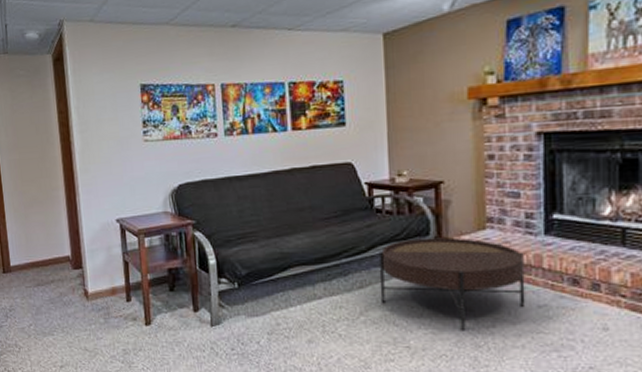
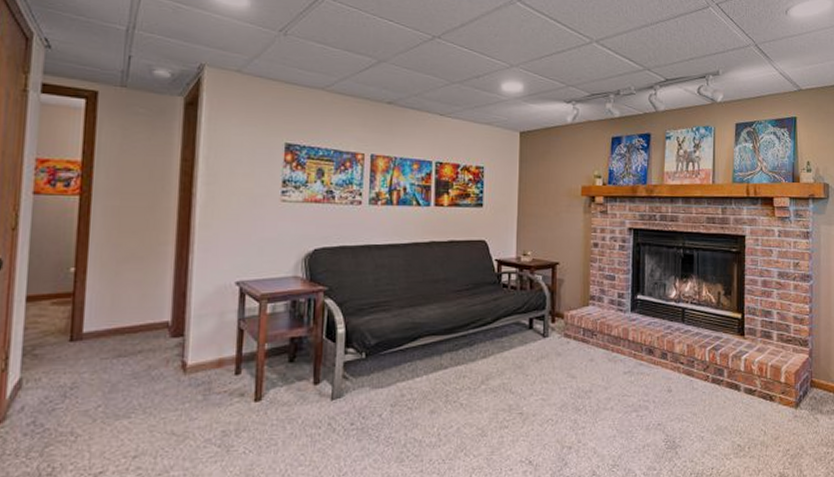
coffee table: present [379,237,526,332] -> none [500,312,616,397]

